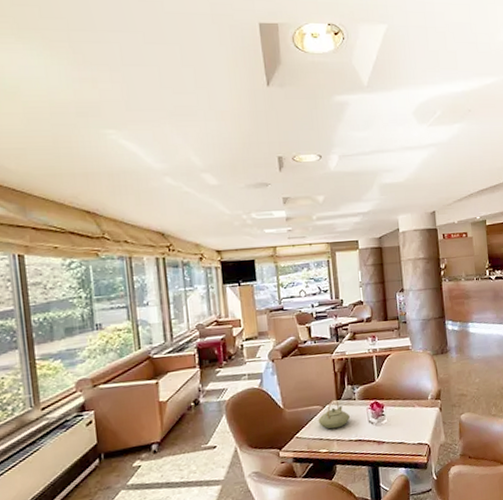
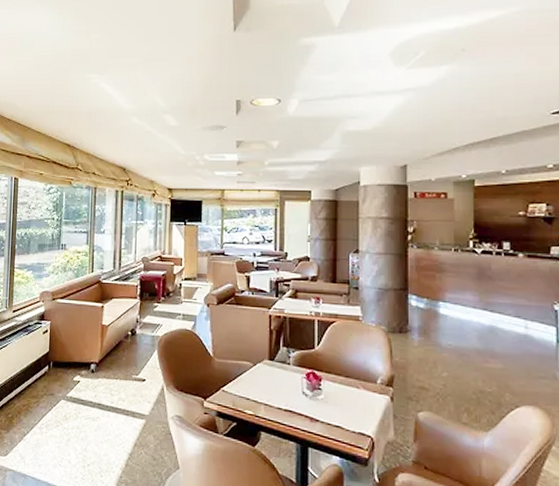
teapot: present [318,398,350,429] -> none [247,358,281,391]

